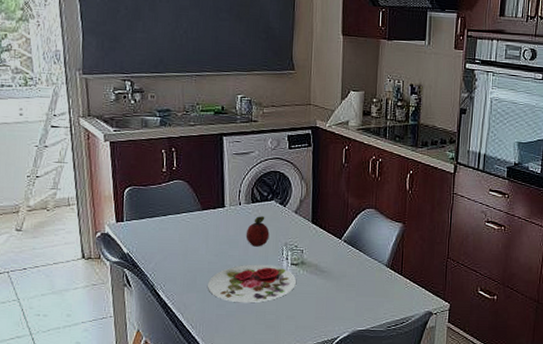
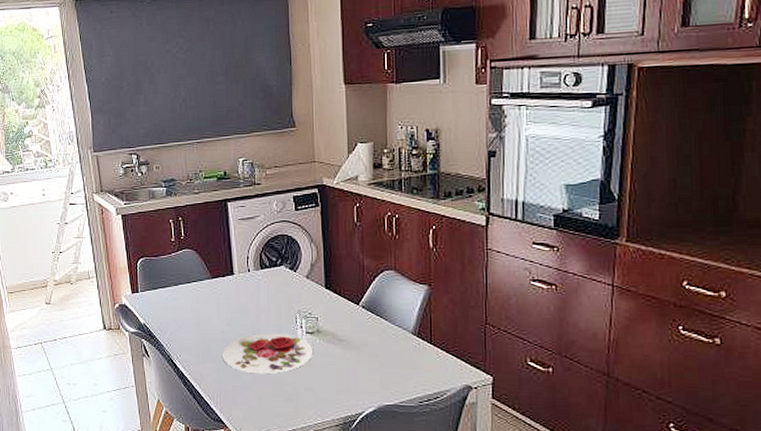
fruit: present [246,216,270,247] -> none [257,283,281,315]

